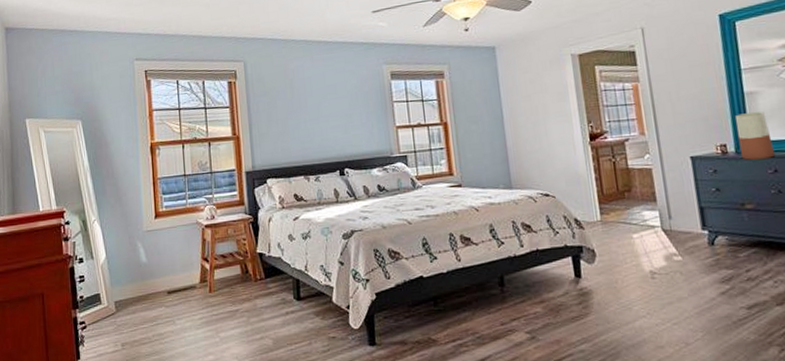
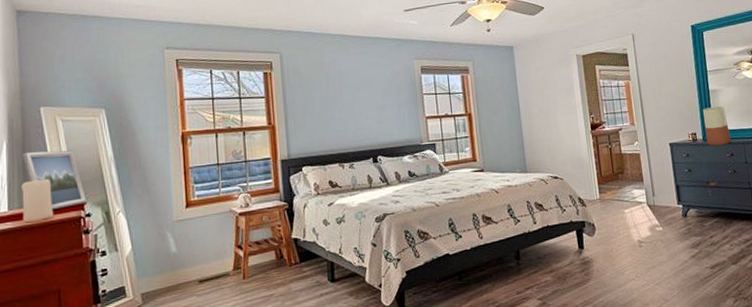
candle: none [10,187,38,229] -> present [20,178,54,223]
picture frame: none [11,160,67,218] -> present [22,150,88,211]

